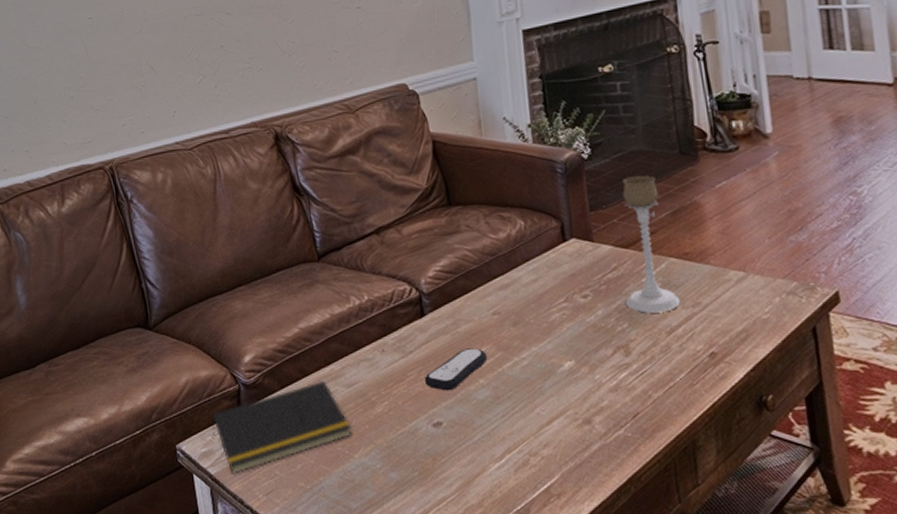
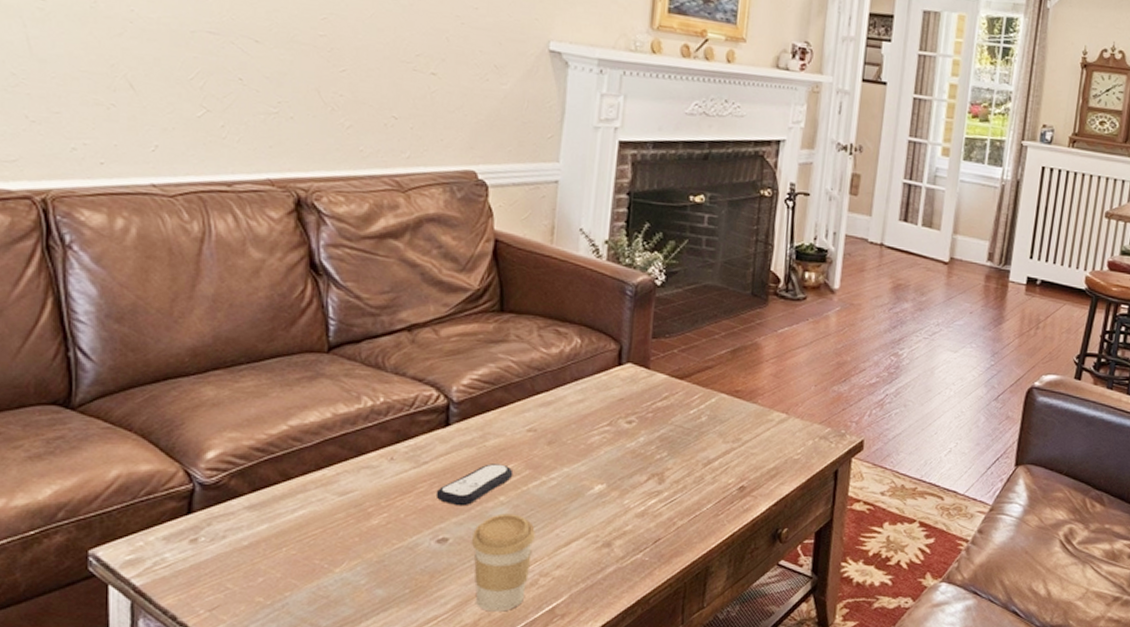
notepad: present [212,380,352,474] -> none [146,486,337,586]
coffee cup: none [462,395,520,492] -> present [471,513,536,612]
candle holder: present [622,175,681,313] -> none [669,309,724,445]

